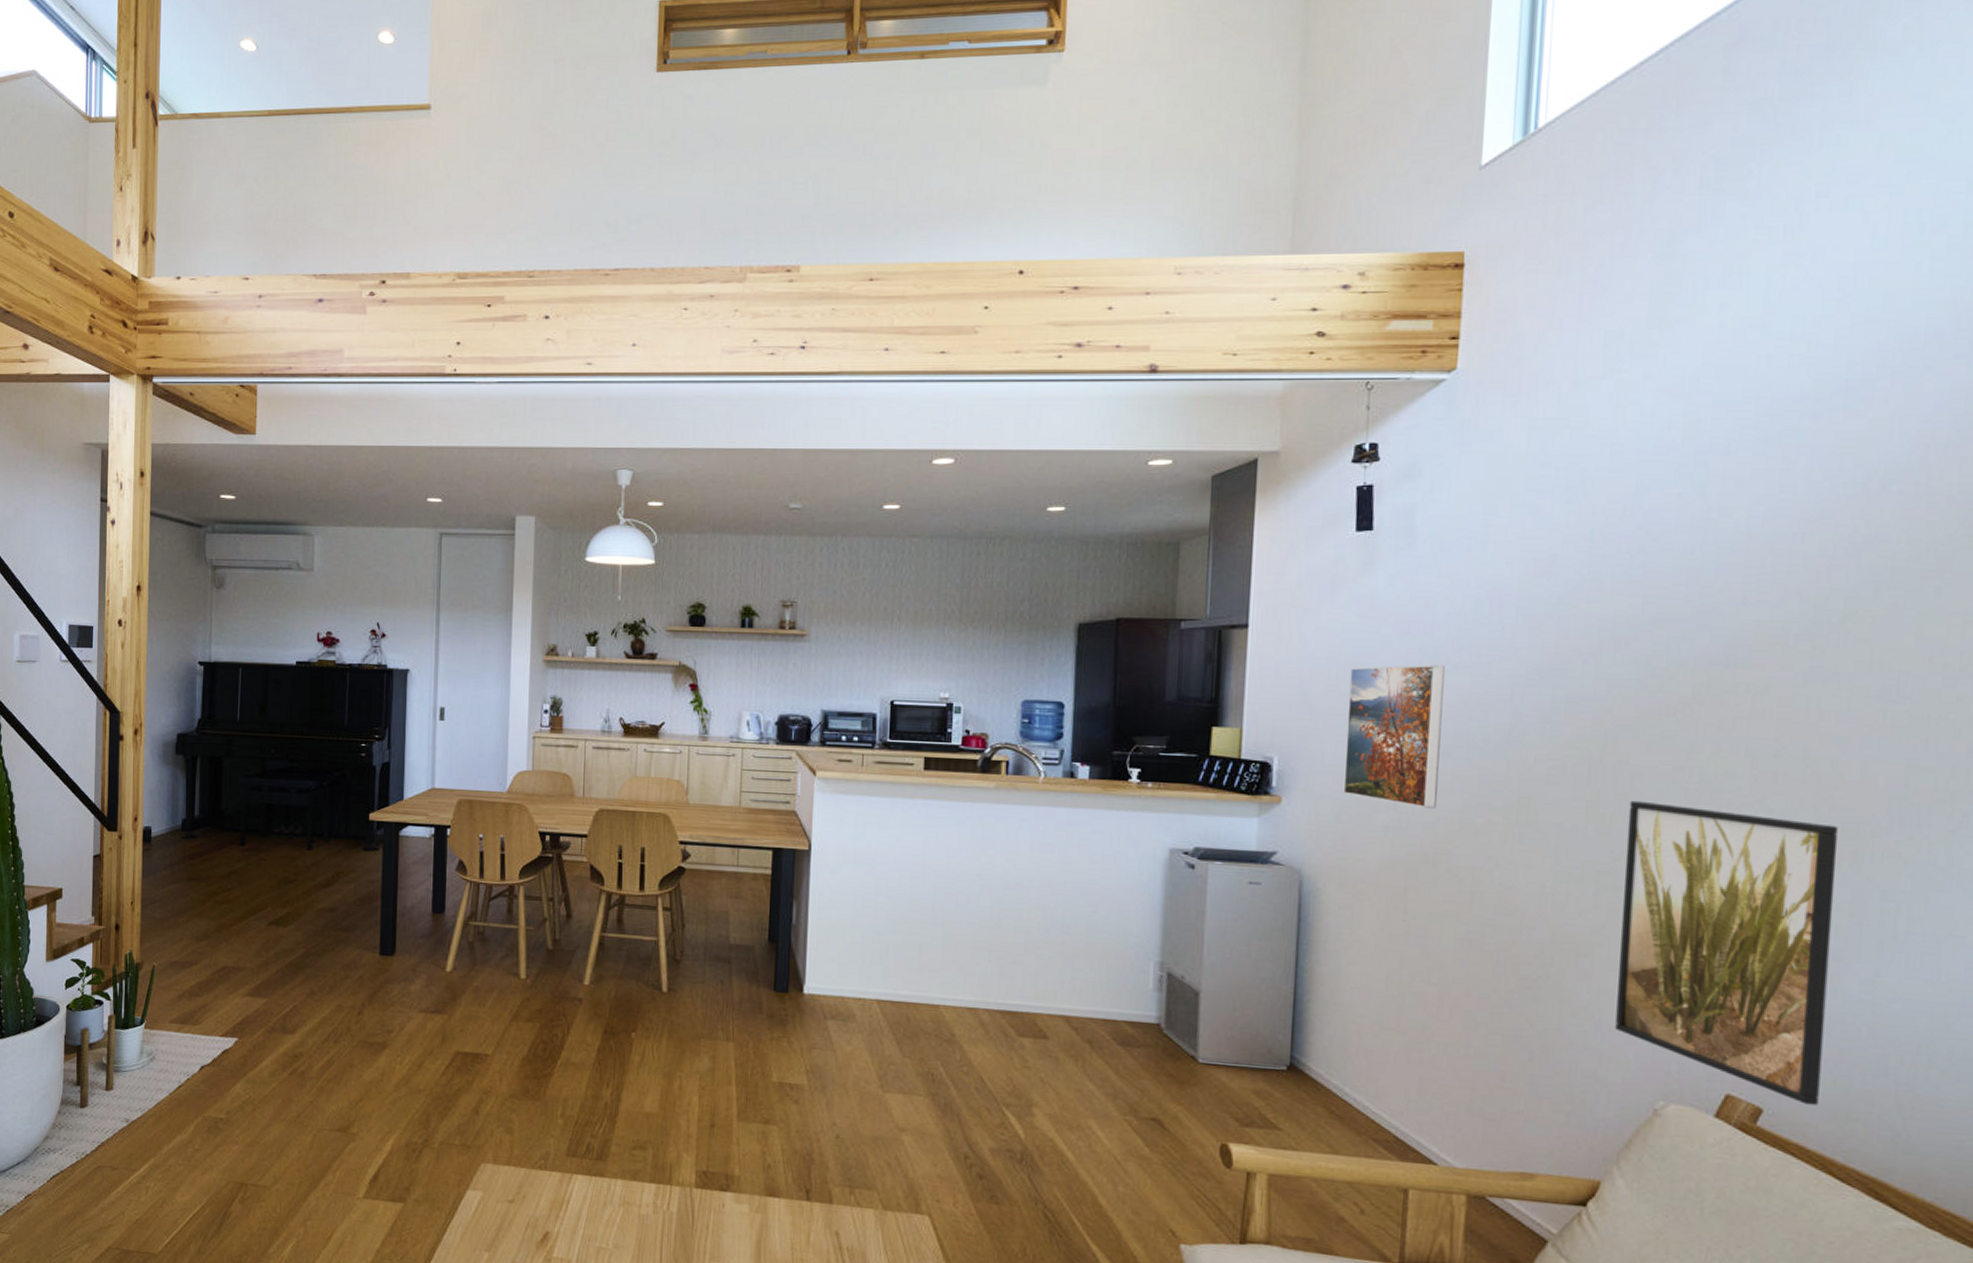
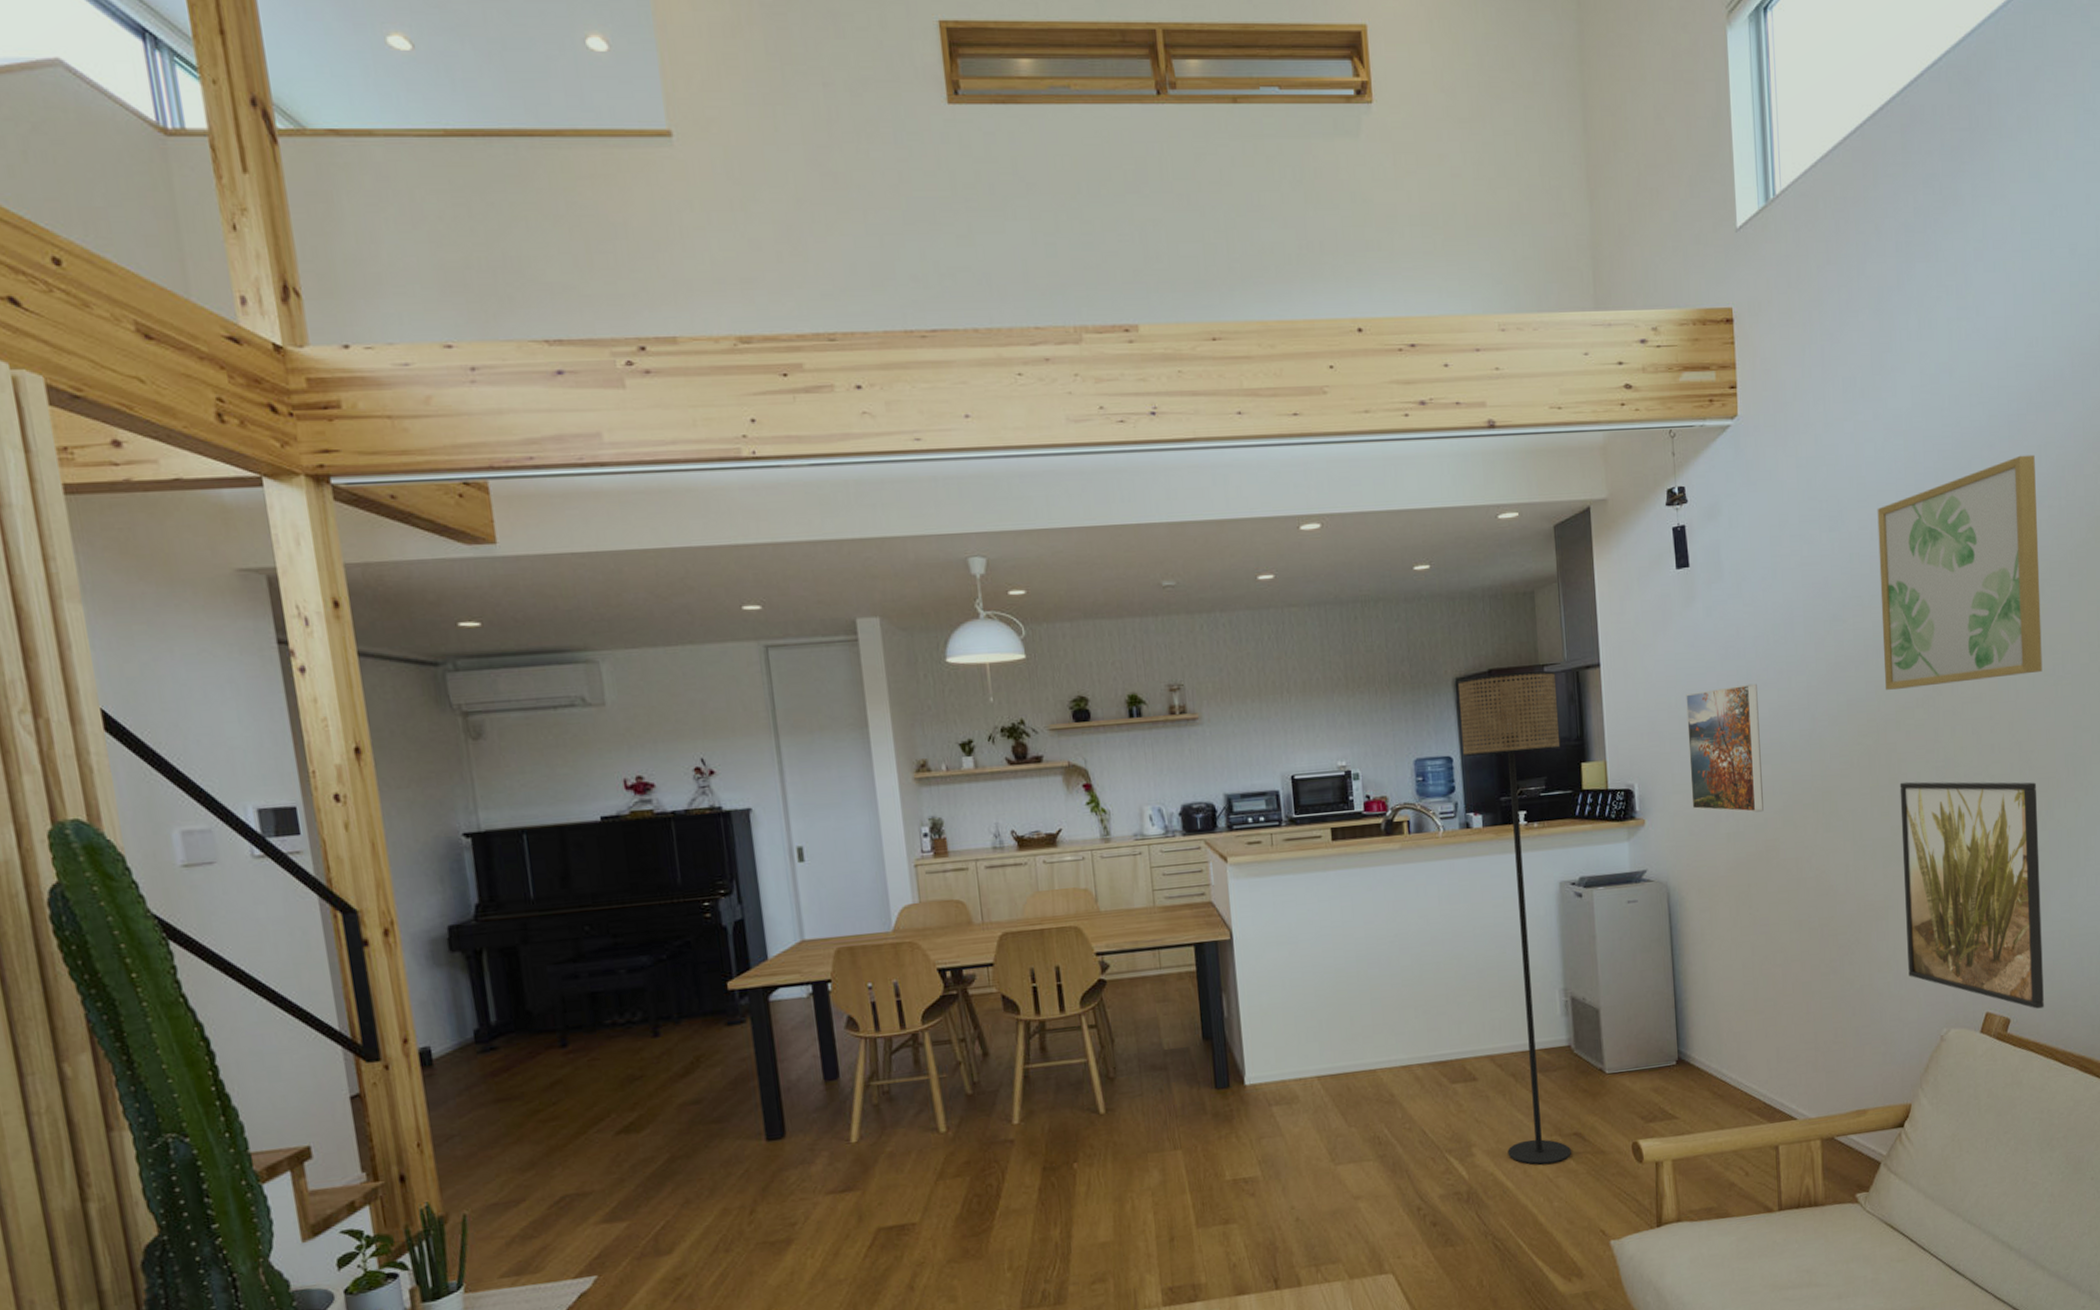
floor lamp: none [1072,623,1194,1146] -> present [1457,670,1571,1165]
wall art: none [1623,429,1883,693] -> present [1877,454,2043,690]

